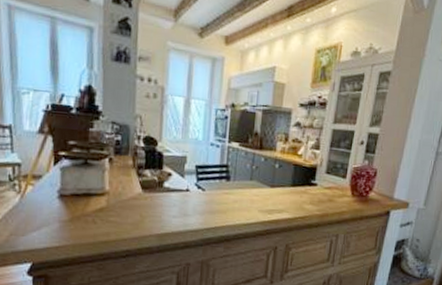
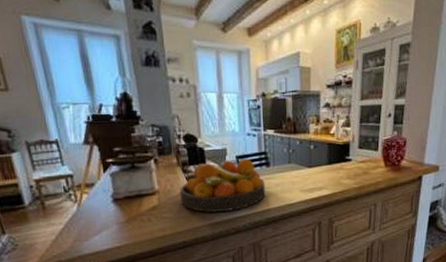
fruit bowl: none [130,168,222,223] -> present [179,158,265,213]

